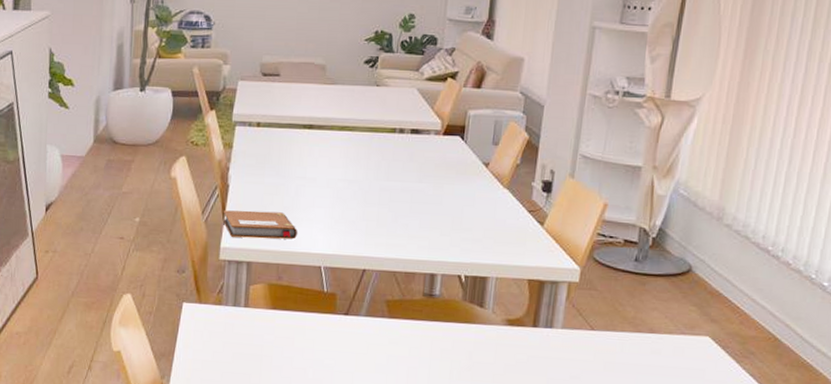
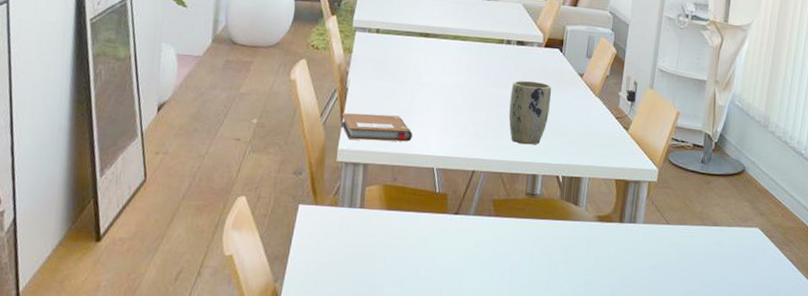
plant pot: none [402,172,452,242] -> present [508,80,552,145]

